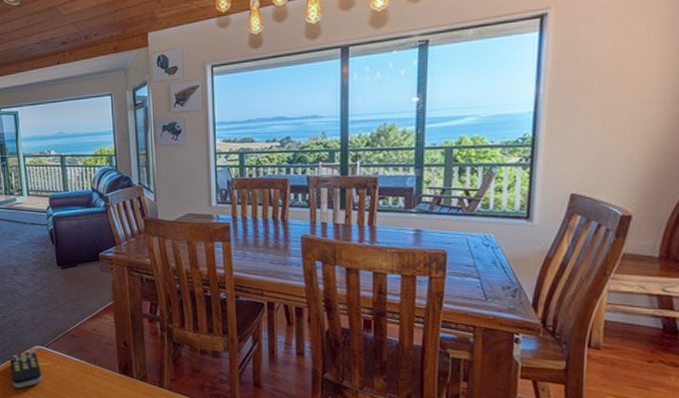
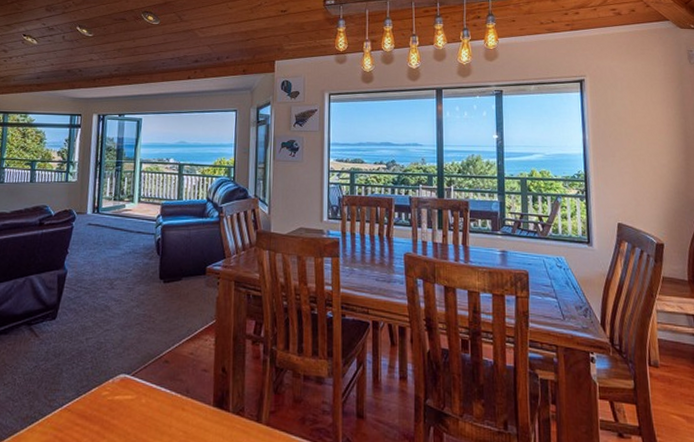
remote control: present [9,350,42,388] -> none [83,380,123,430]

